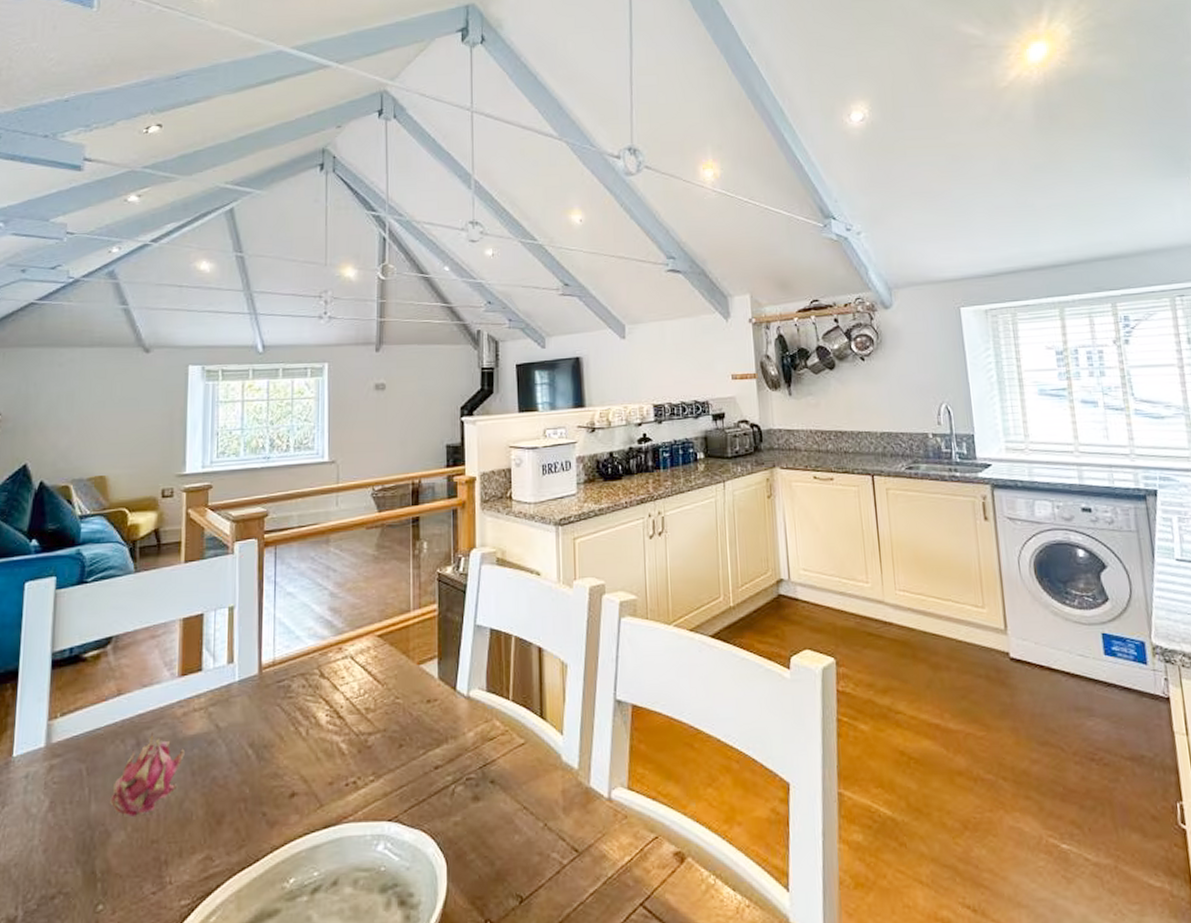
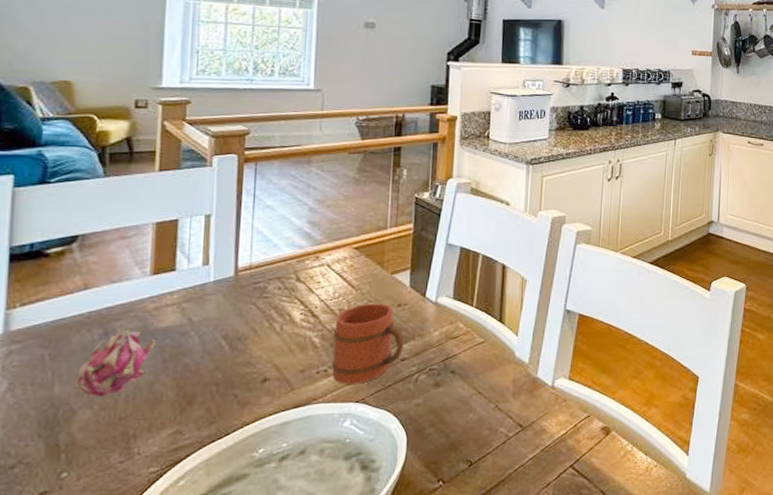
mug: none [360,699,437,799] -> present [331,303,404,384]

